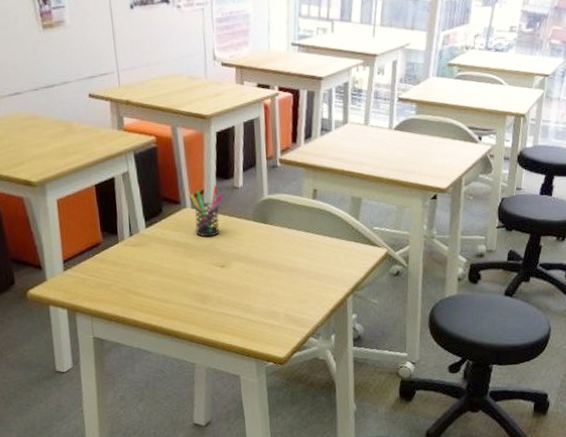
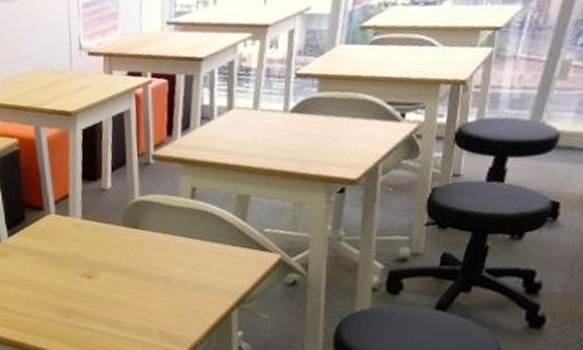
pen holder: present [189,185,224,238] -> none [53,188,91,246]

